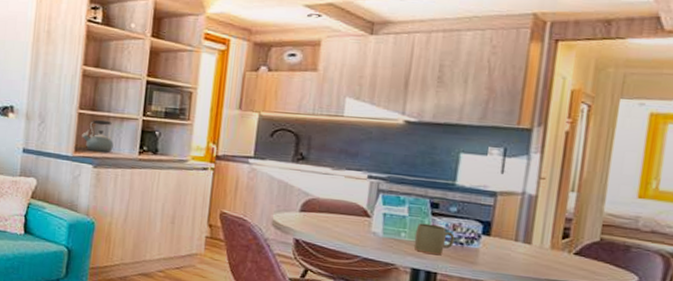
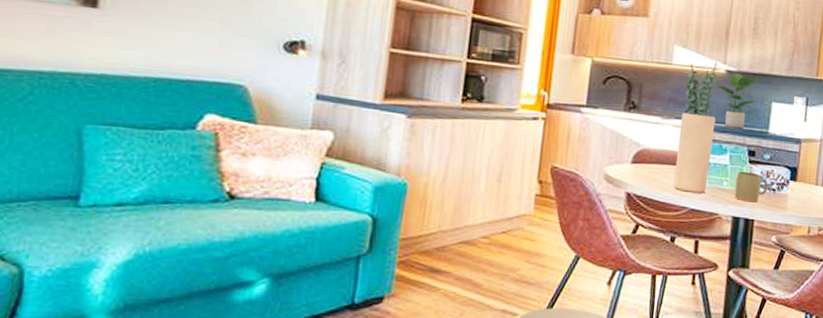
kettle: present [82,120,114,154] -> none [393,61,432,101]
vase: none [345,113,395,244] -> present [673,62,718,193]
potted plant: none [394,123,444,180] -> present [717,72,759,129]

